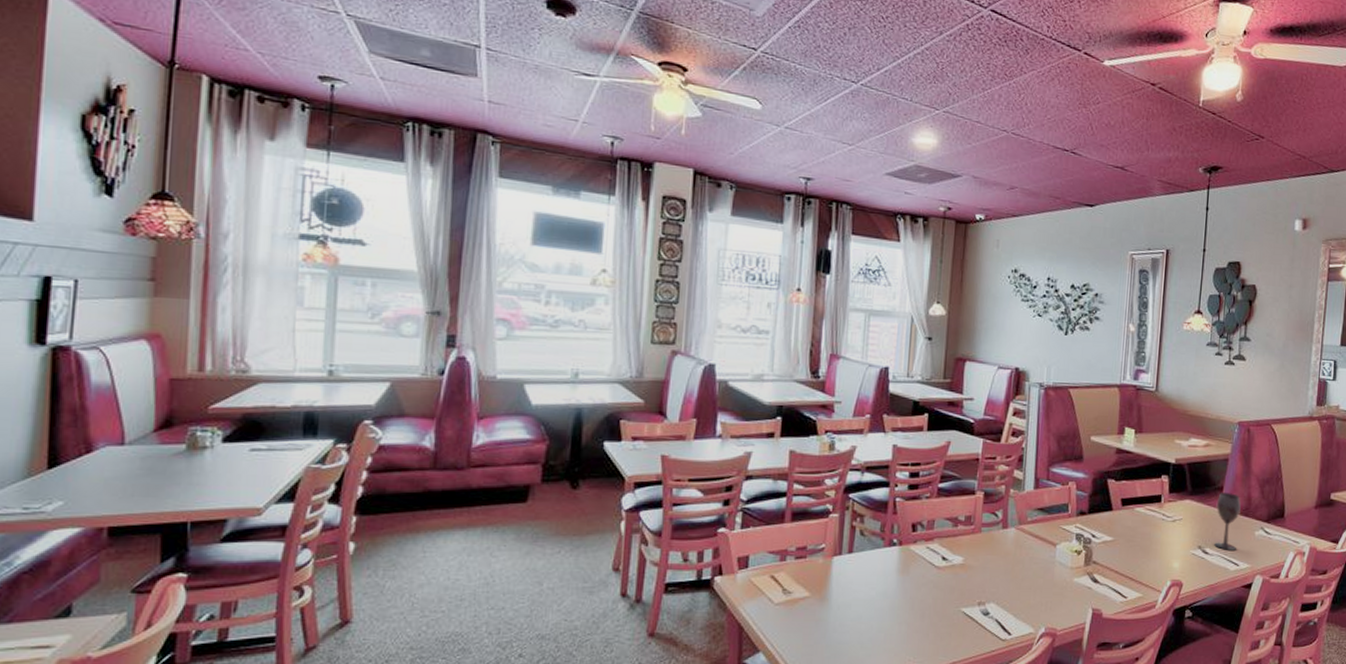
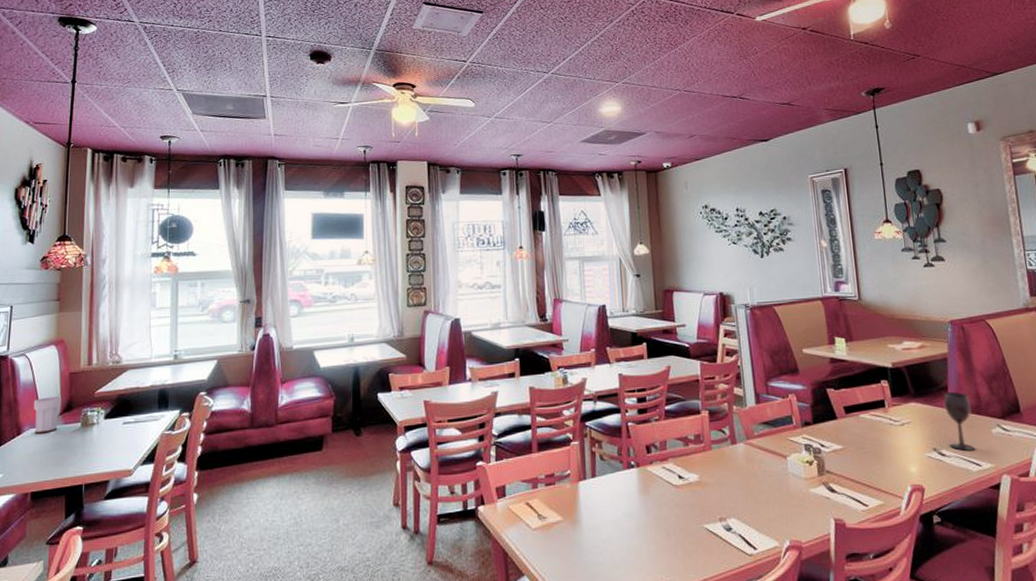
cup: none [111,407,157,454] -> present [33,396,62,434]

